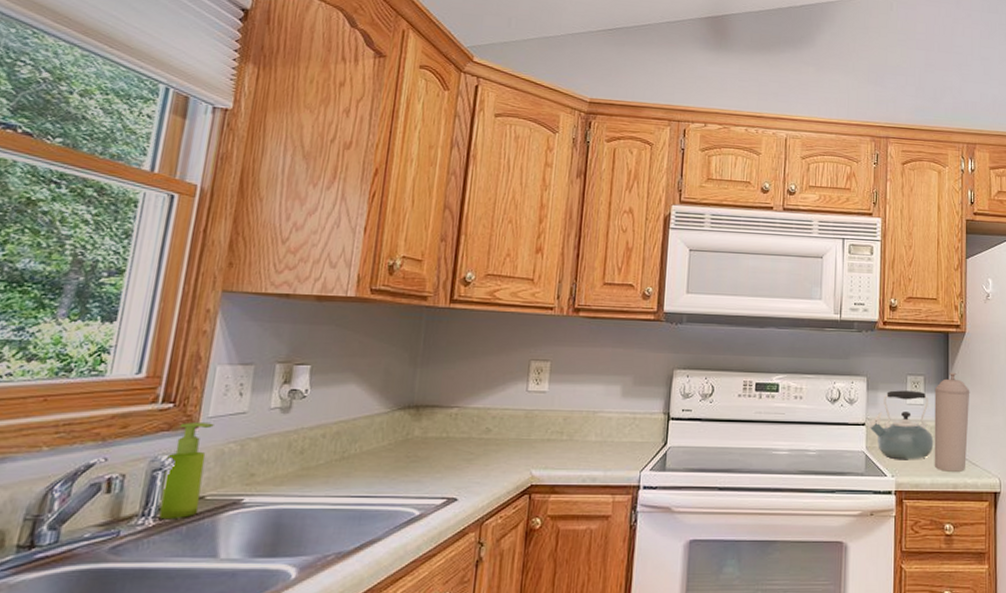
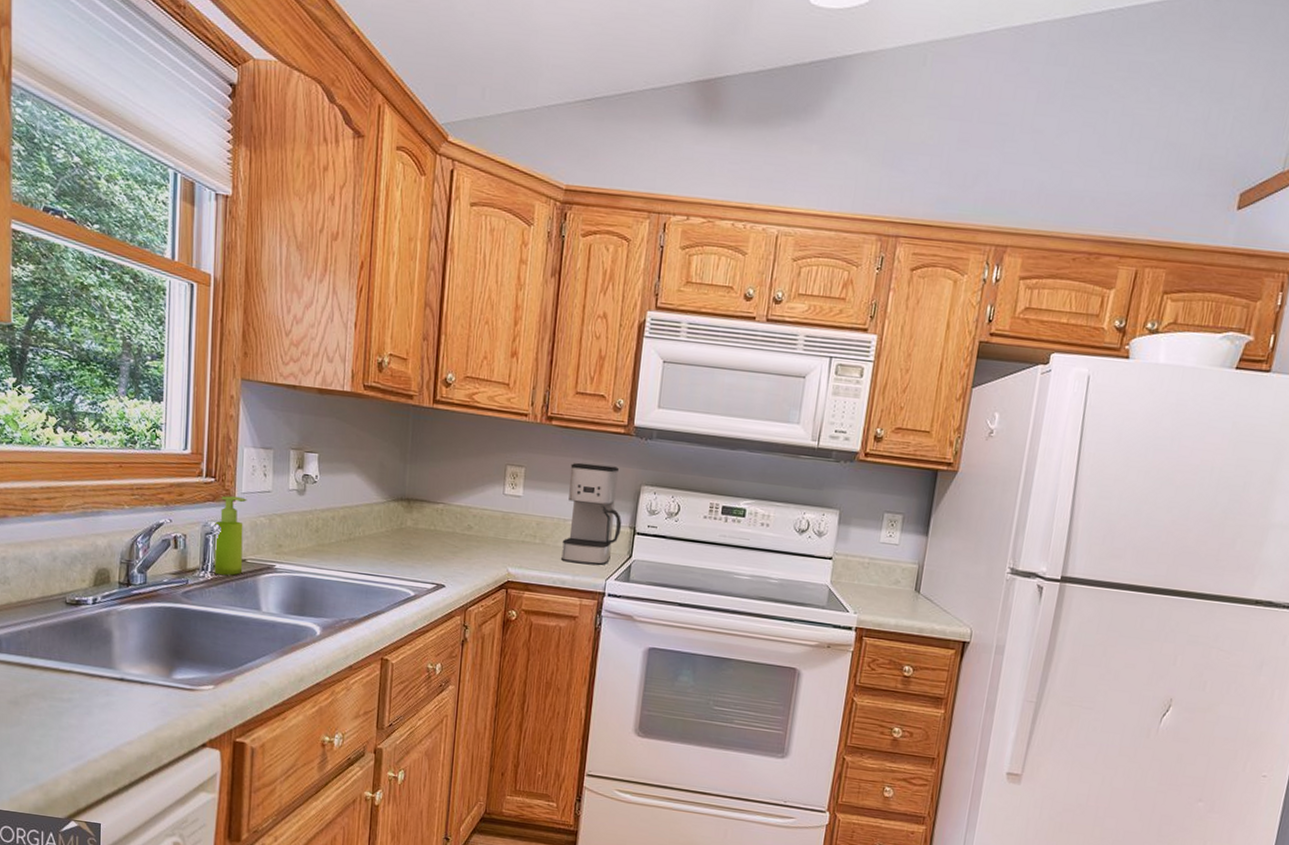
coffee maker: none [591,352,656,457] -> present [561,462,622,565]
kettle: present [868,390,934,460] -> none [834,526,905,601]
canister: present [934,372,970,472] -> none [901,513,953,617]

